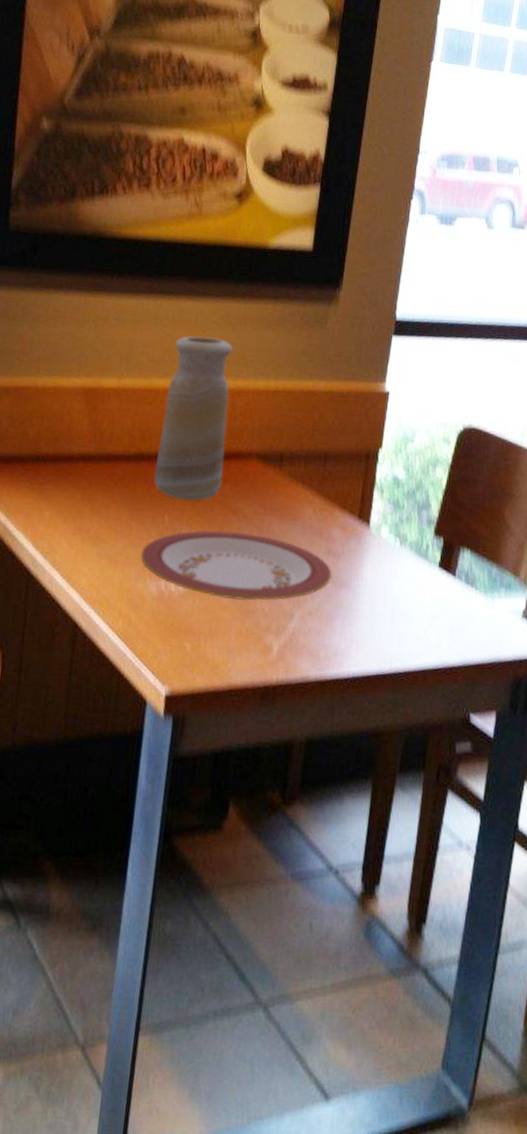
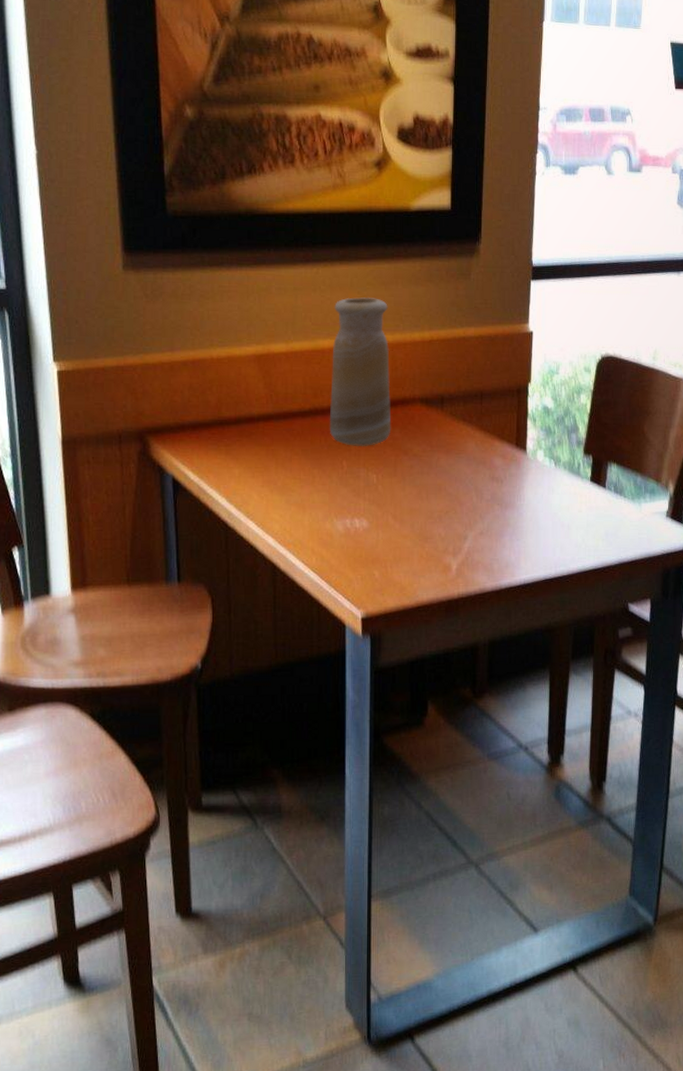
plate: present [140,530,332,600] -> none [325,469,497,529]

